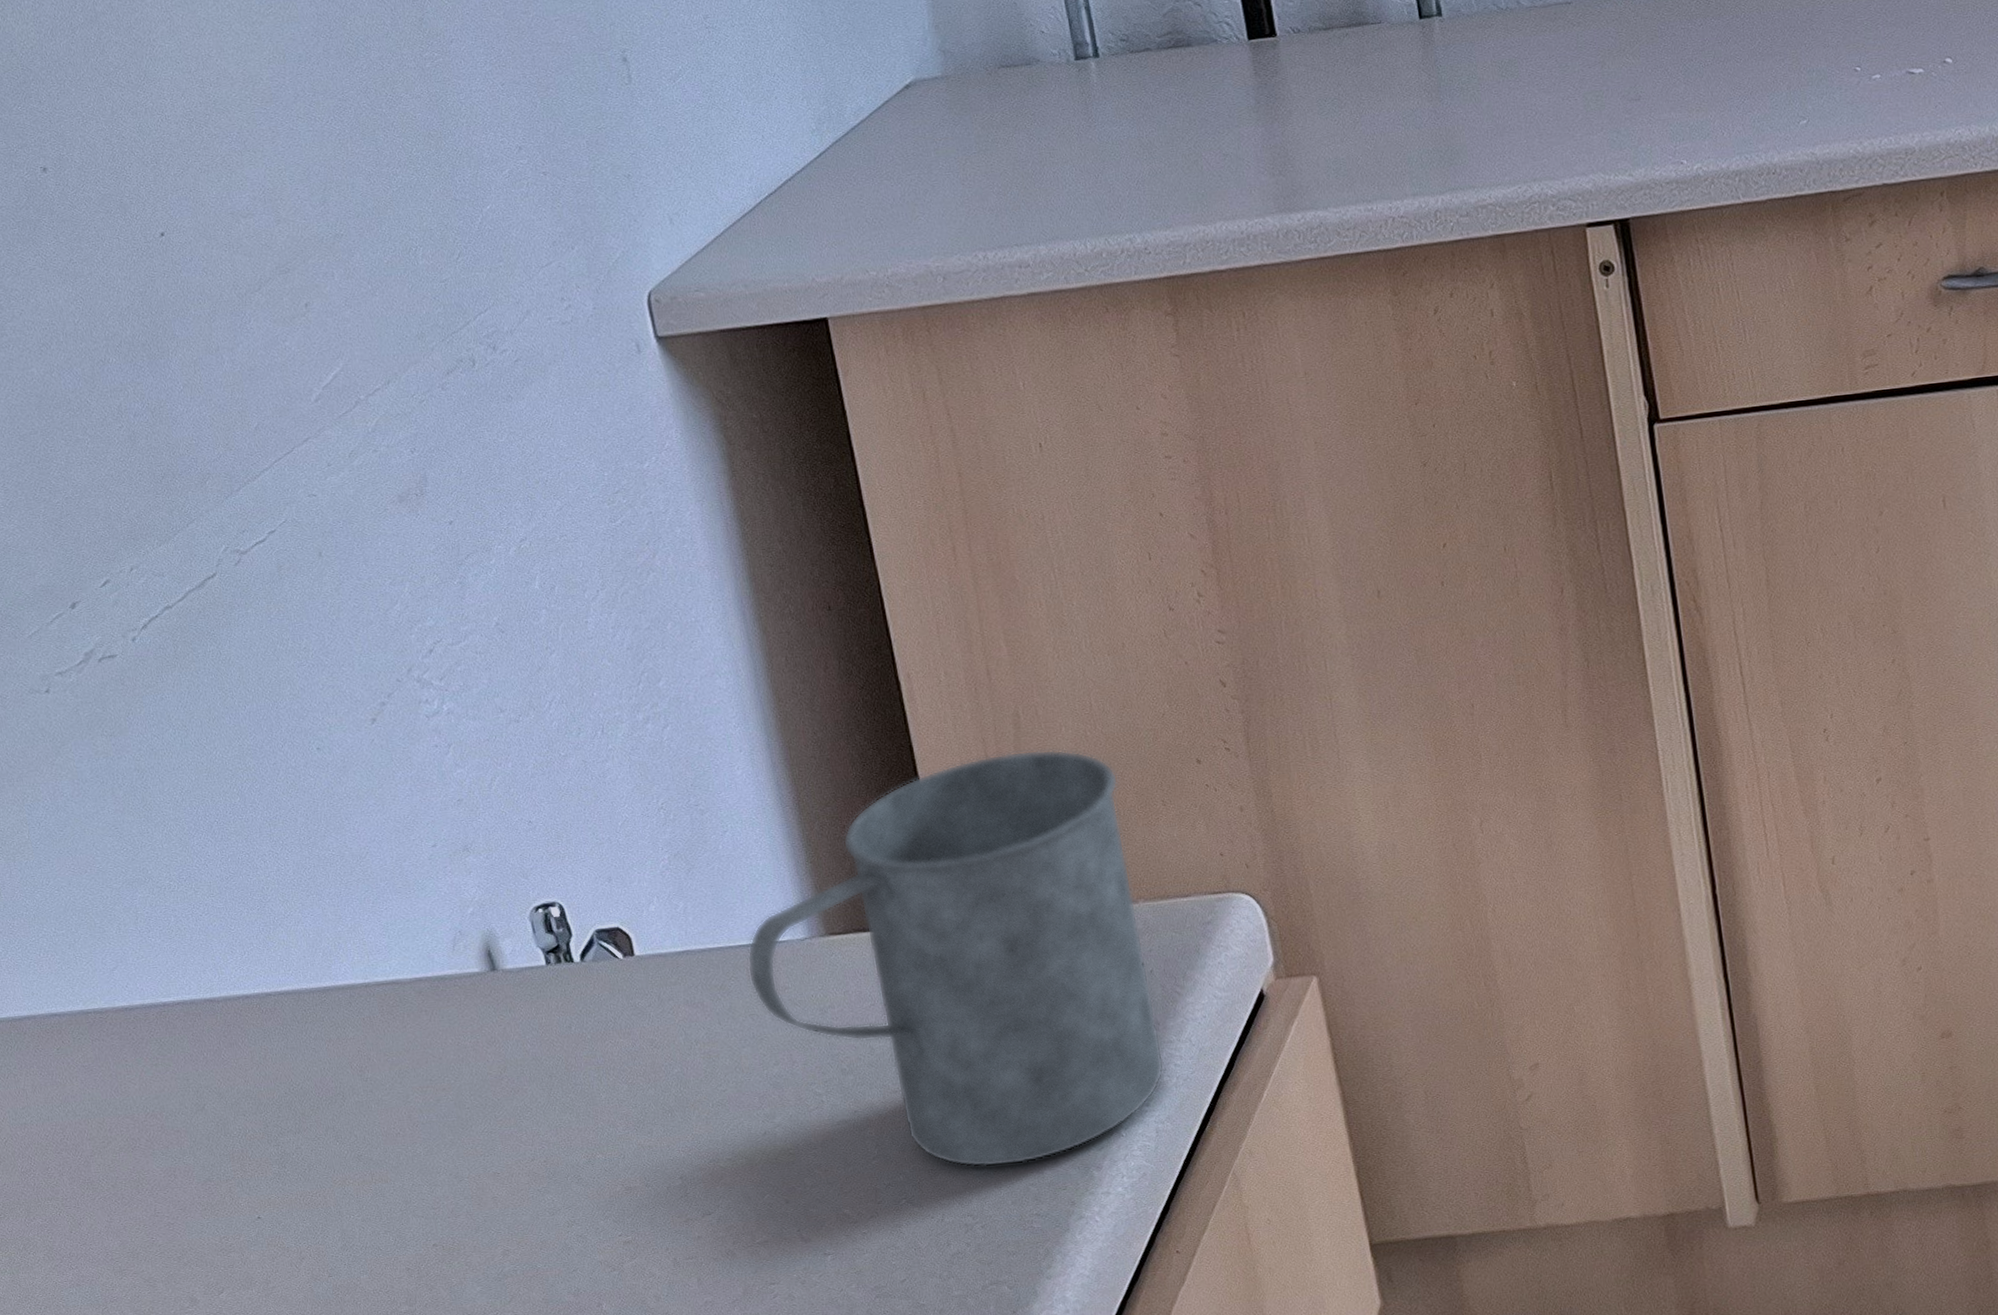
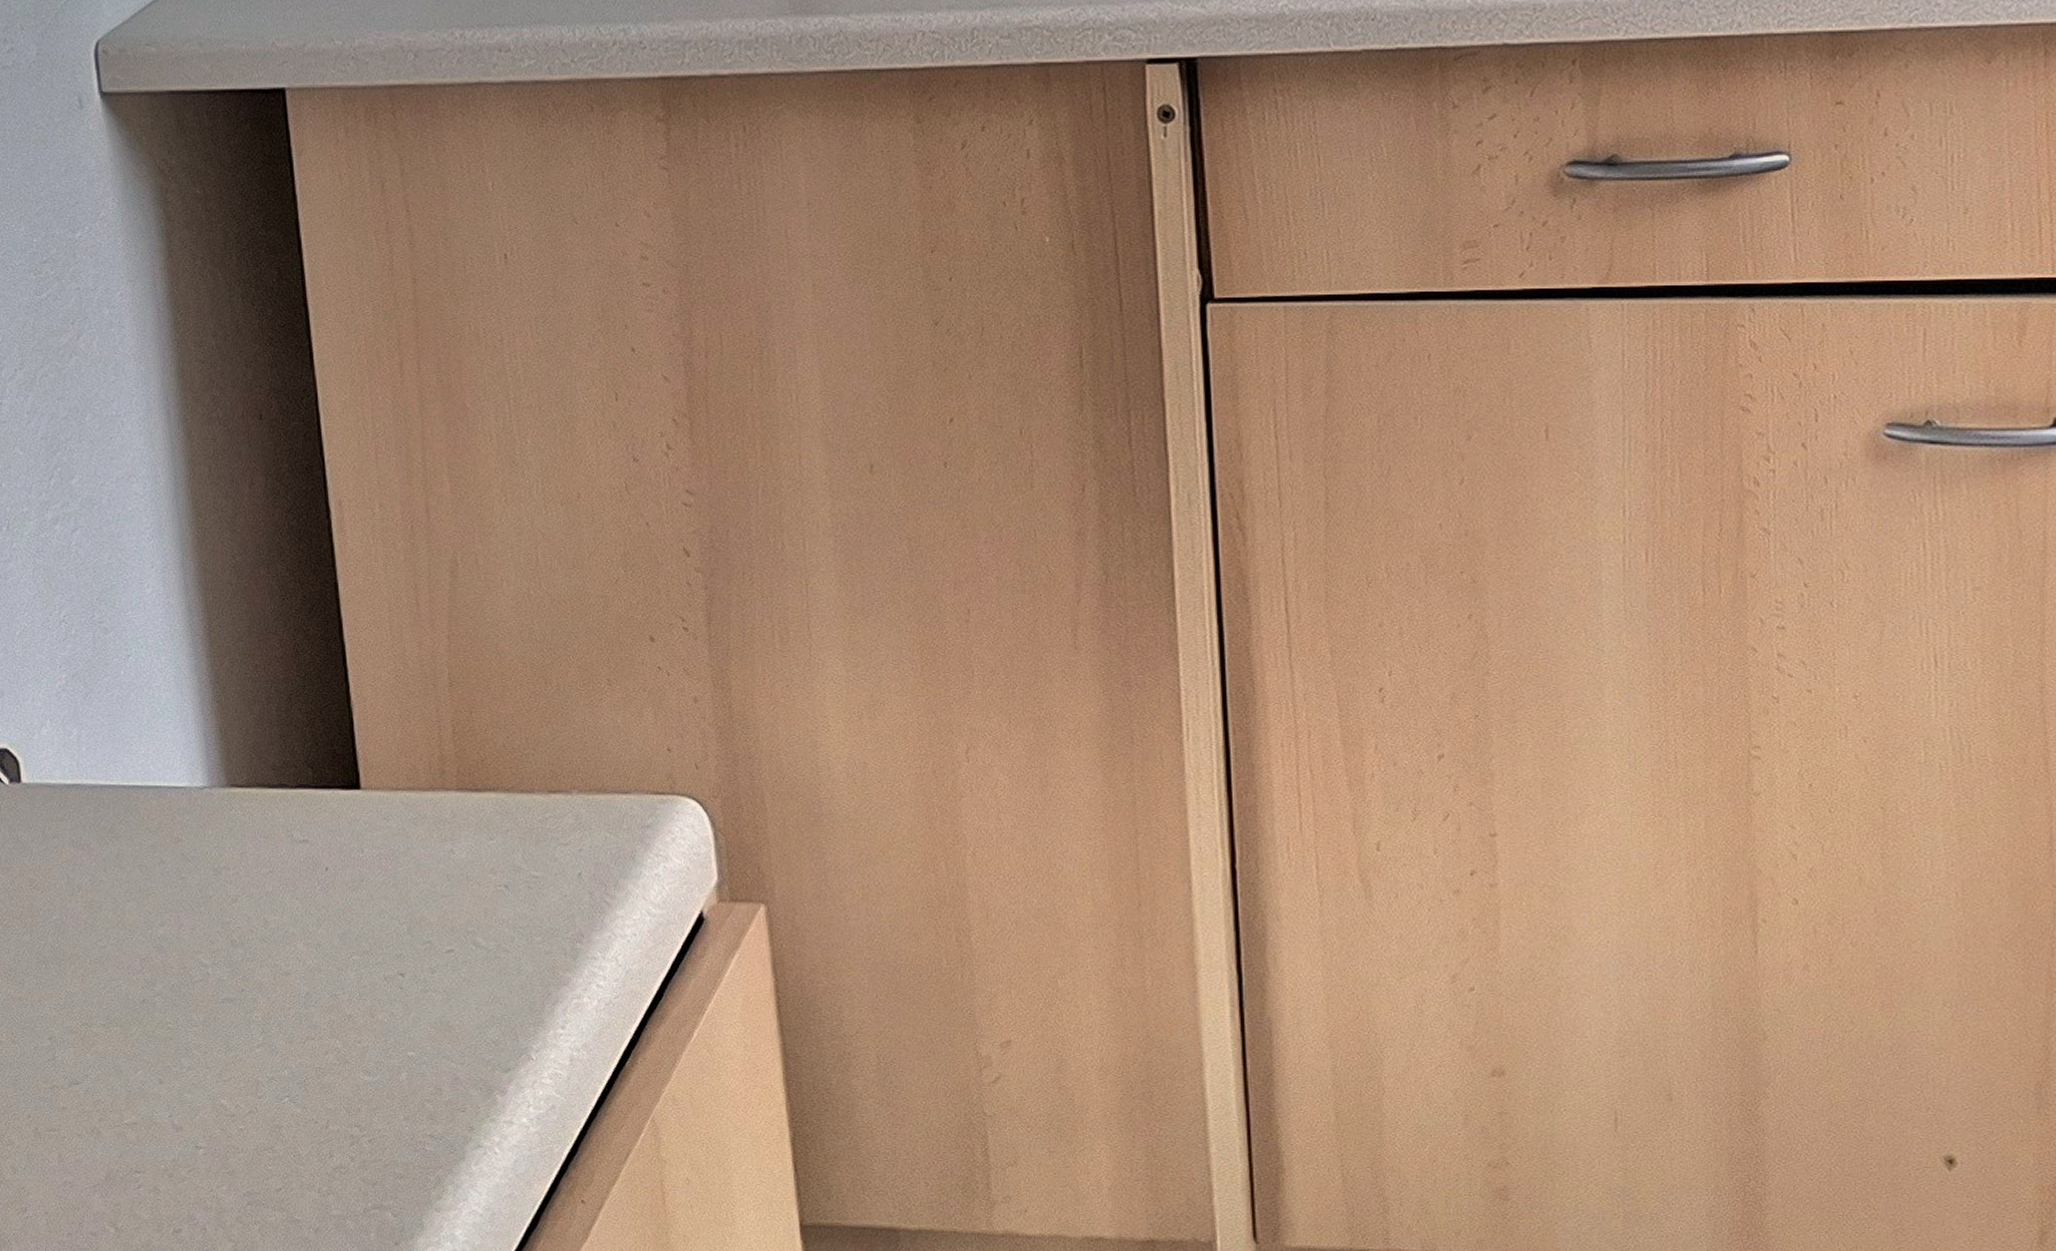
mug: present [747,749,1165,1168] -> none [140,603,586,1076]

